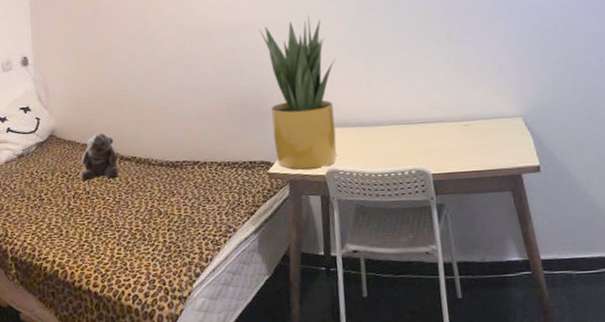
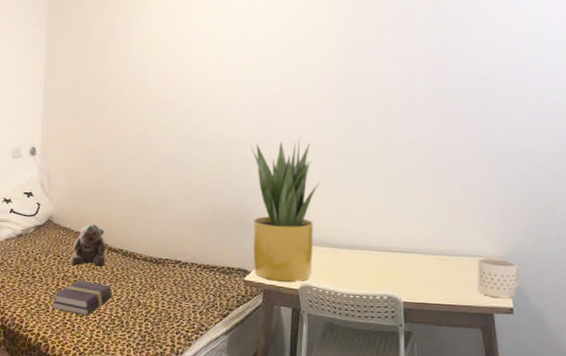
book: none [66,196,130,234] -> present [52,280,112,316]
mug: none [500,117,545,158] -> present [477,258,521,299]

